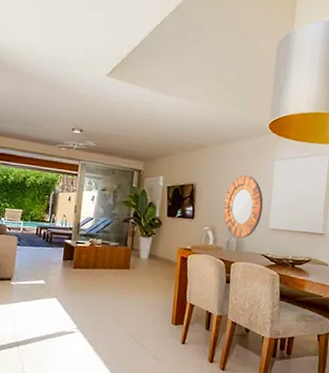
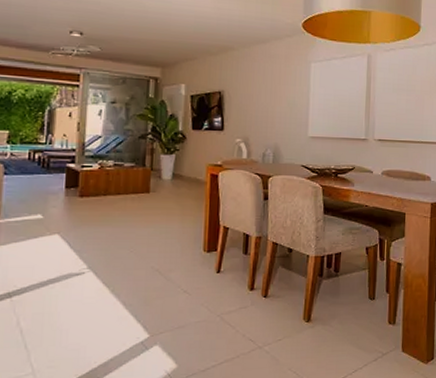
home mirror: present [223,174,263,239] -> none [256,79,300,149]

